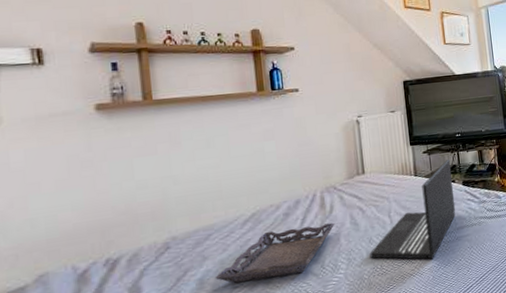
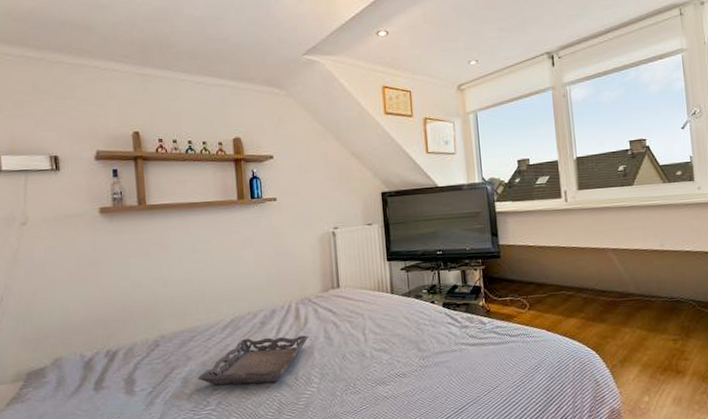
laptop: present [369,159,456,260] -> none [342,278,435,383]

